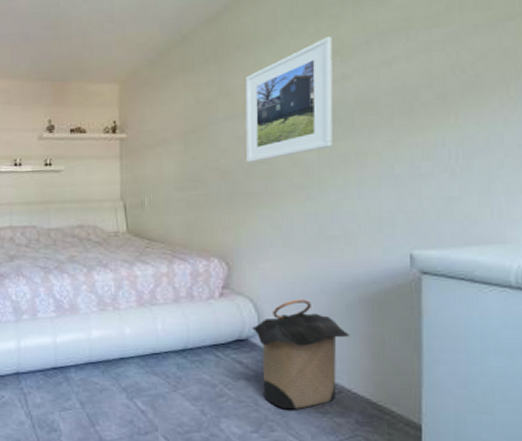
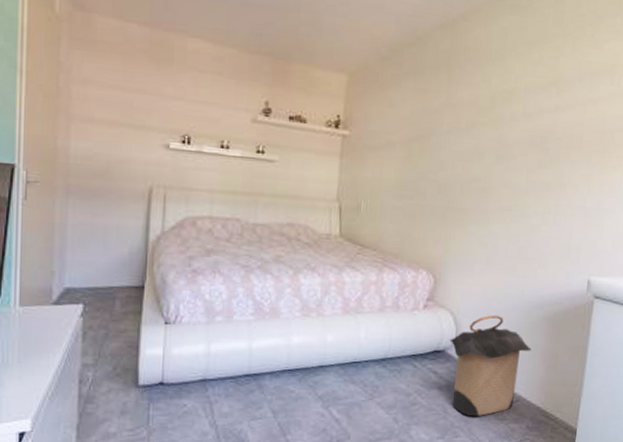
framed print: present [245,37,333,163] -> none [463,67,552,180]

